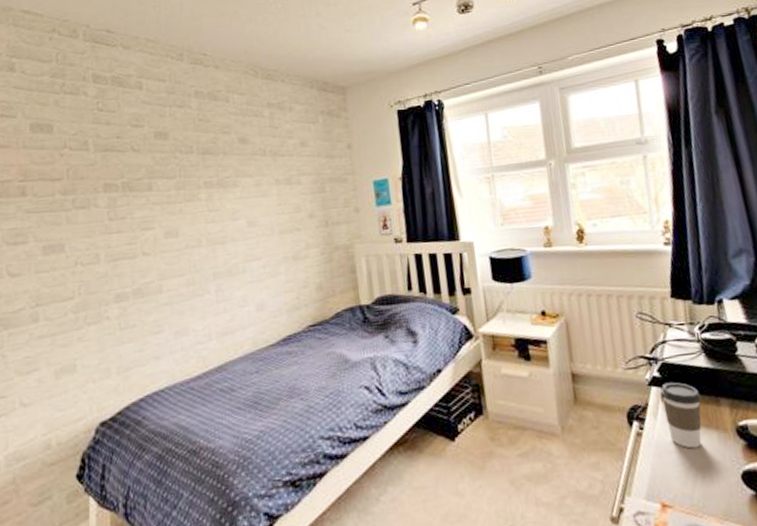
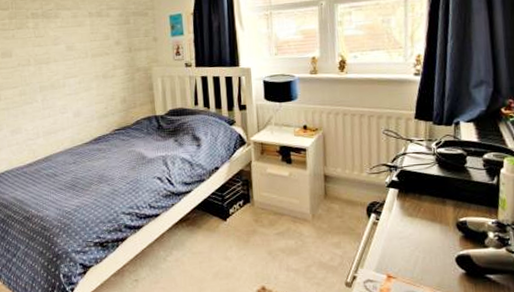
coffee cup: present [661,382,702,449] -> none [397,185,430,236]

